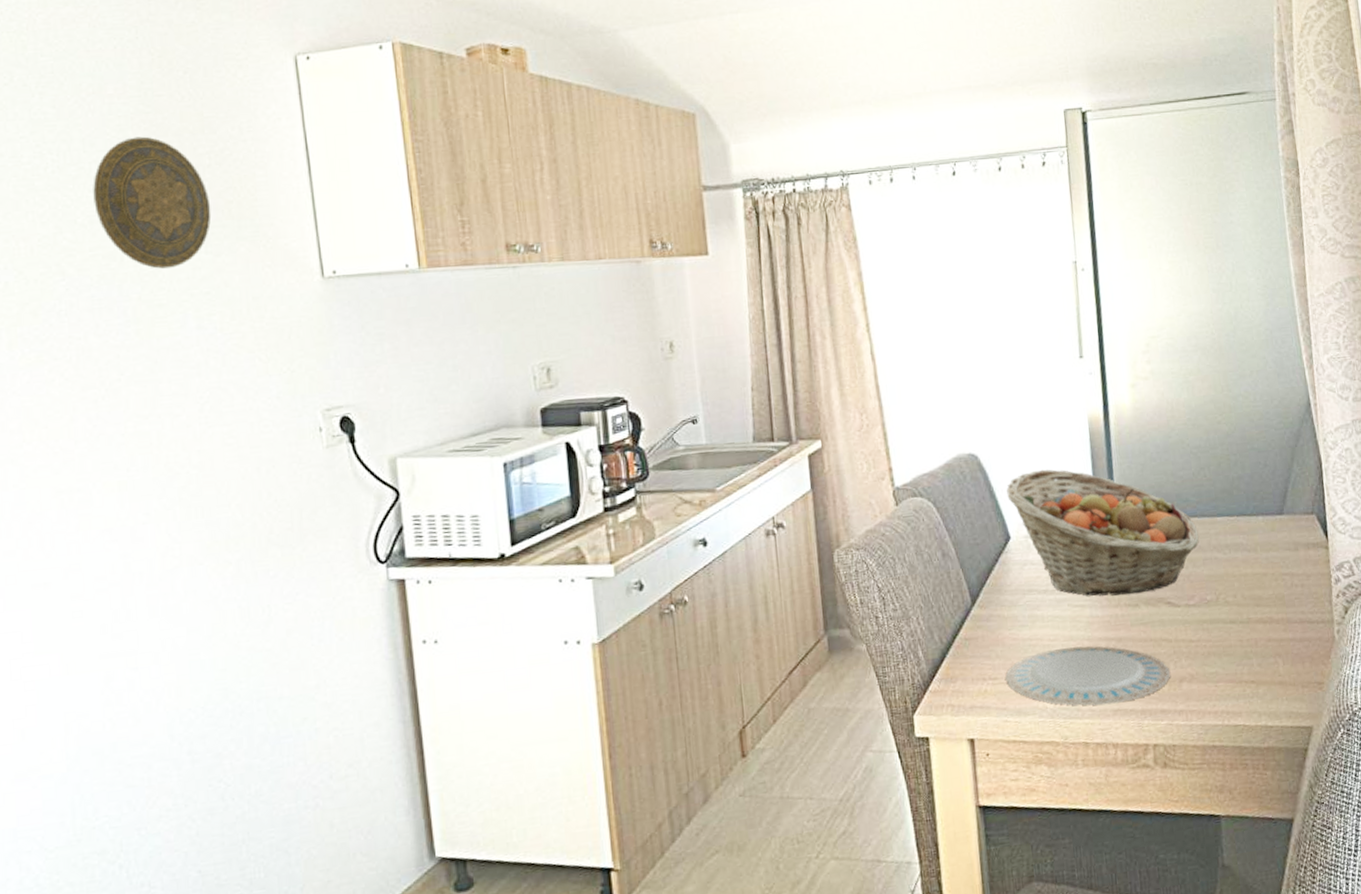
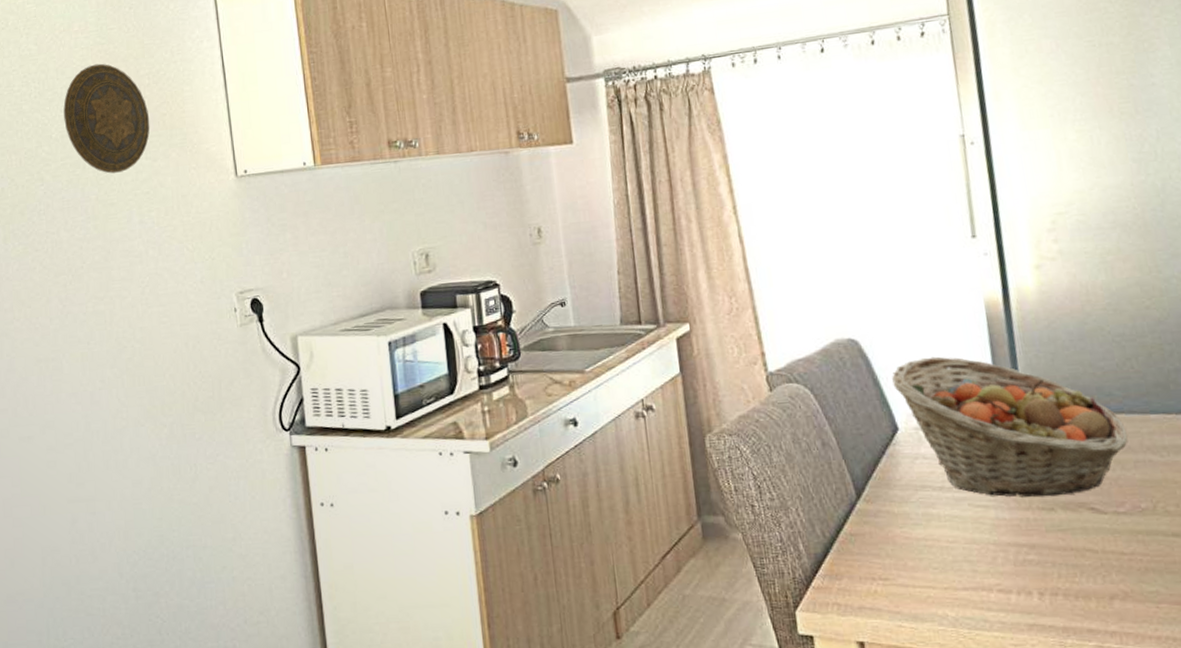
plate: present [1005,646,1170,706] -> none [898,551,1098,618]

